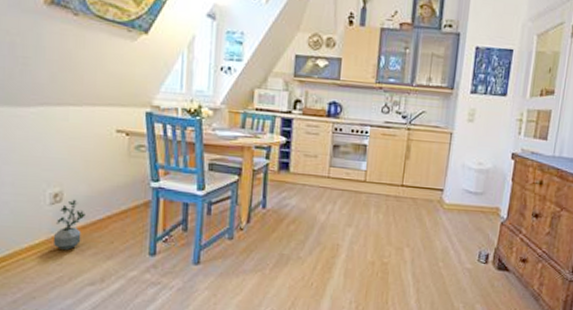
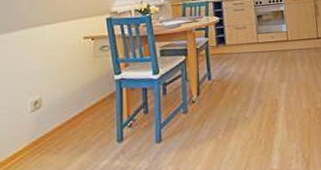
potted plant: present [53,199,86,250] -> none [33,103,61,152]

